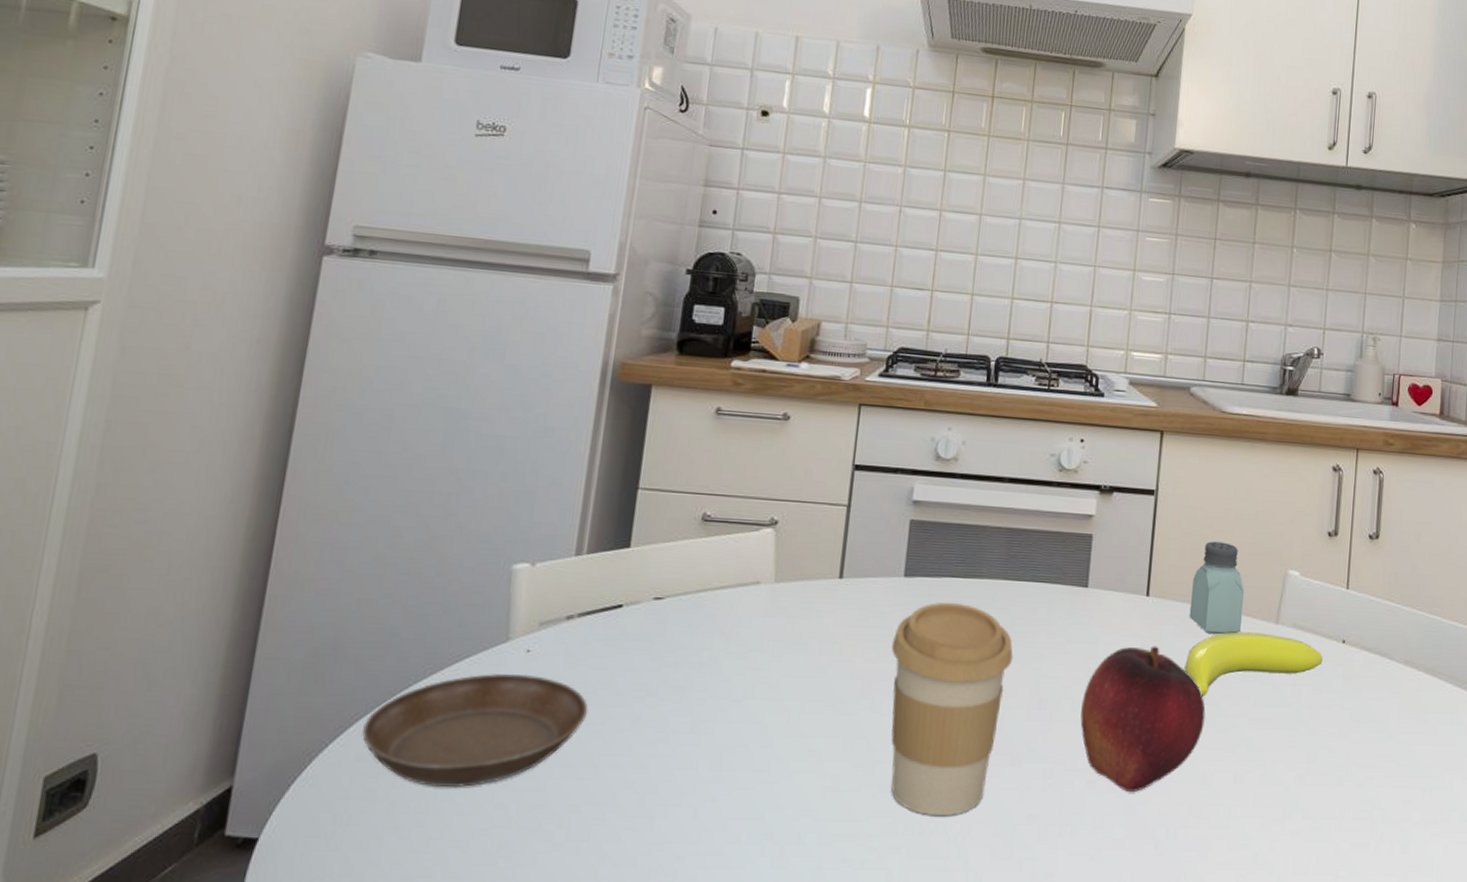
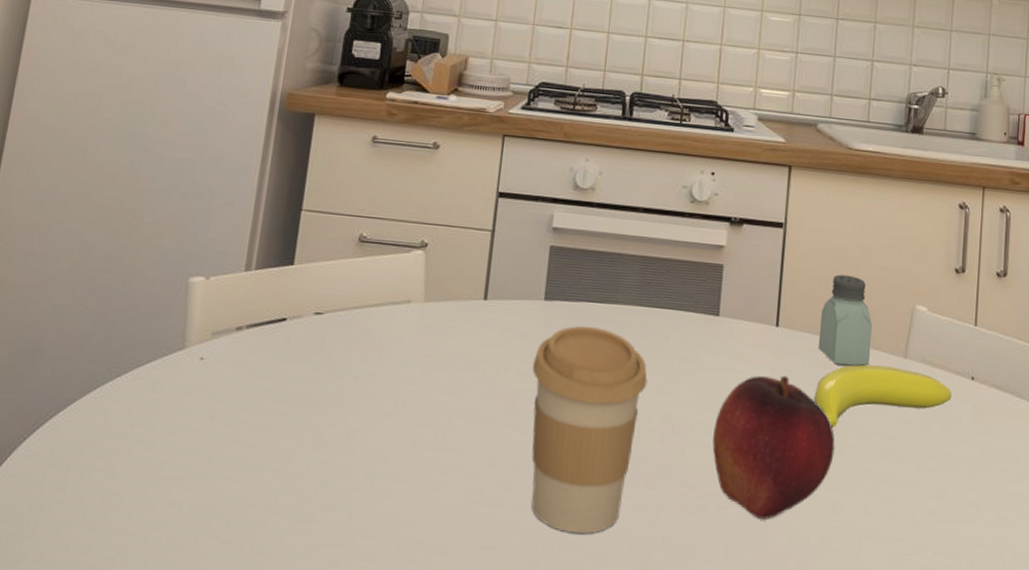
saucer: present [362,674,588,788] -> none [55,378,254,485]

